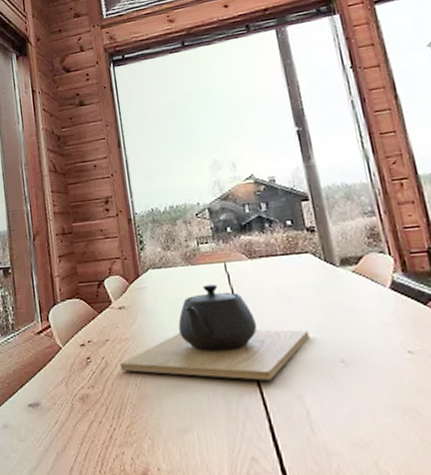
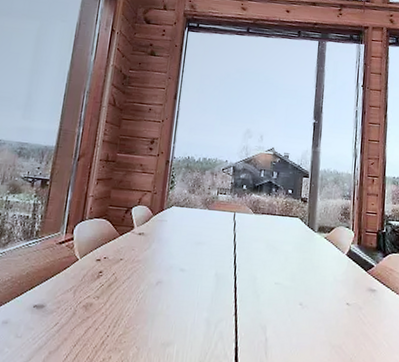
teapot: present [119,284,309,381] -> none [126,228,283,311]

